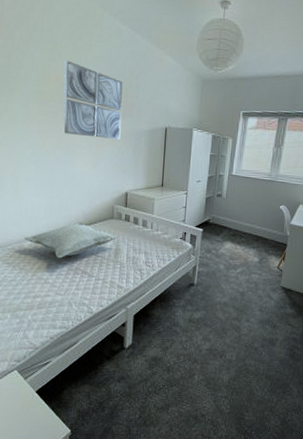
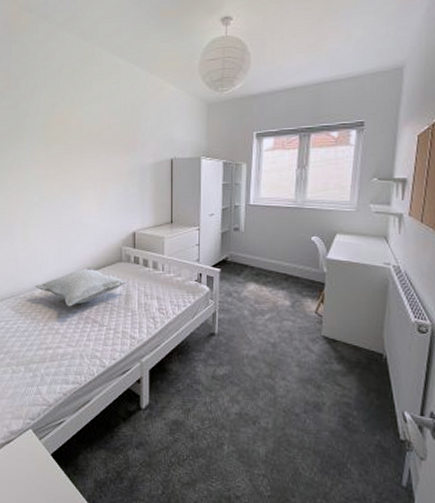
wall art: present [64,60,123,139] -> none [66,102,125,177]

